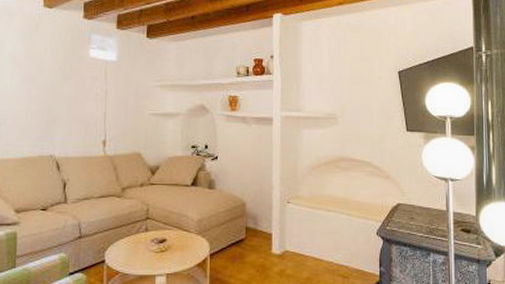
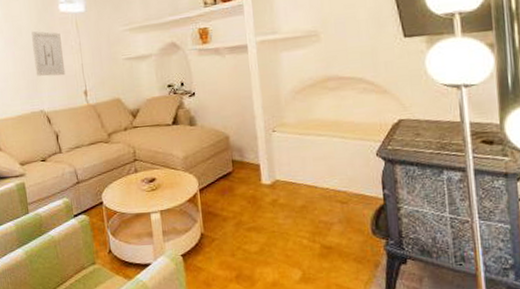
wall art: none [52,71,86,122] -> present [31,31,66,76]

